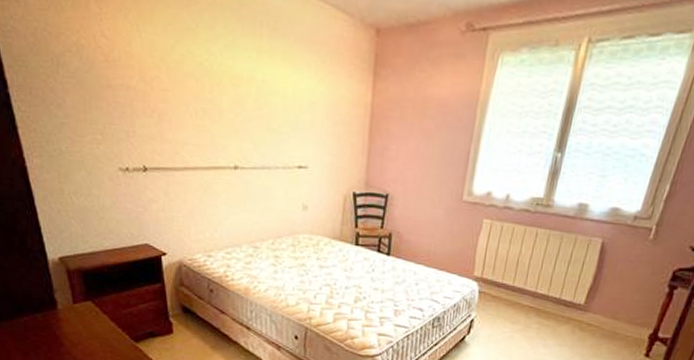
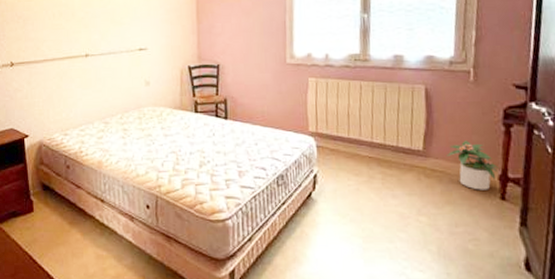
potted plant: none [604,298,652,347] -> present [445,141,499,190]

